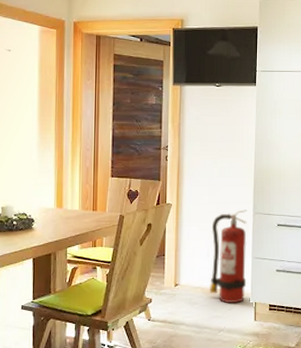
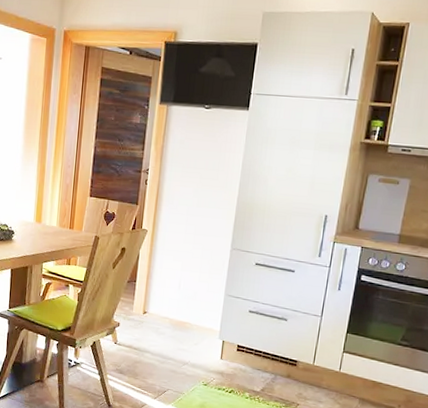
fire extinguisher: present [210,209,247,303] -> none [178,244,225,339]

